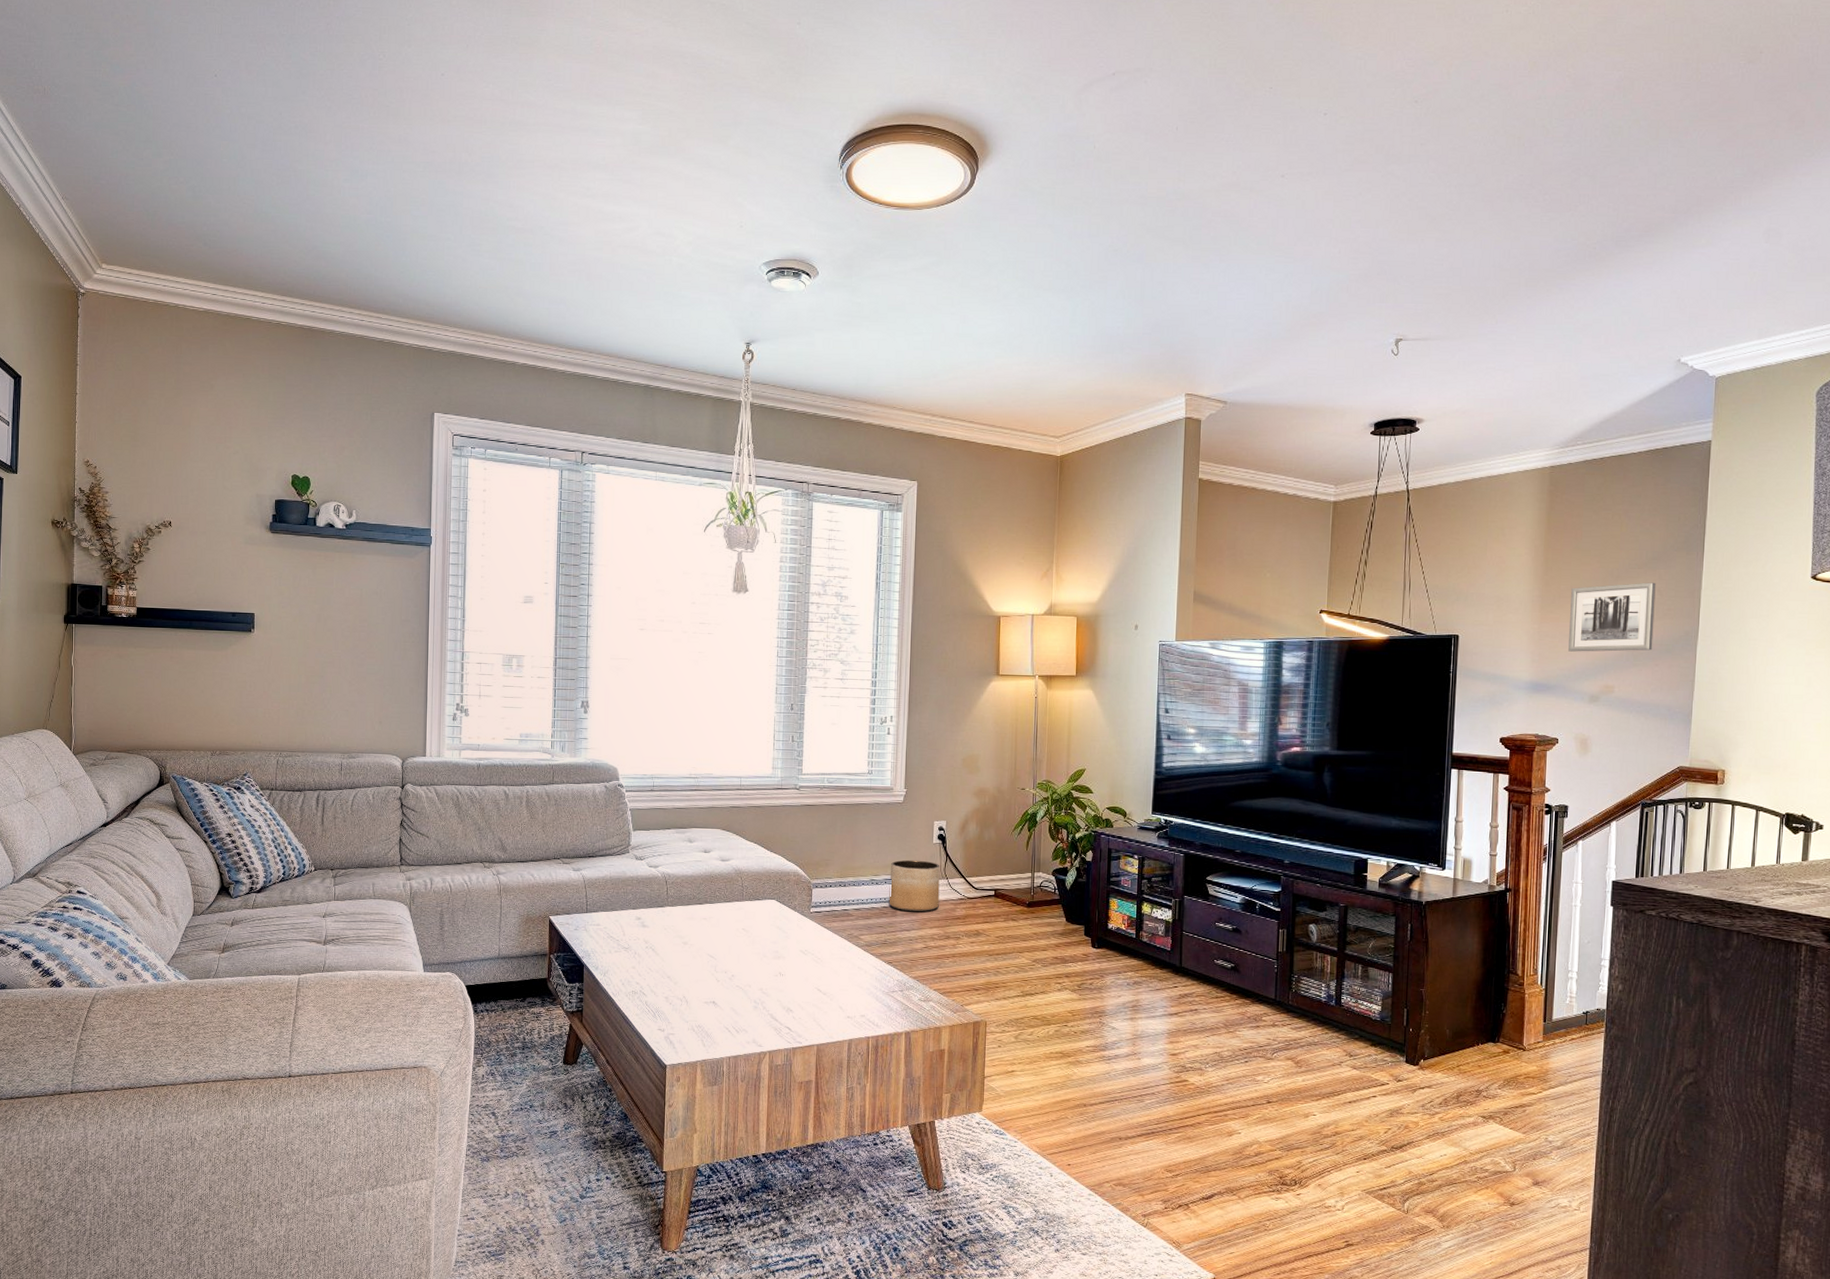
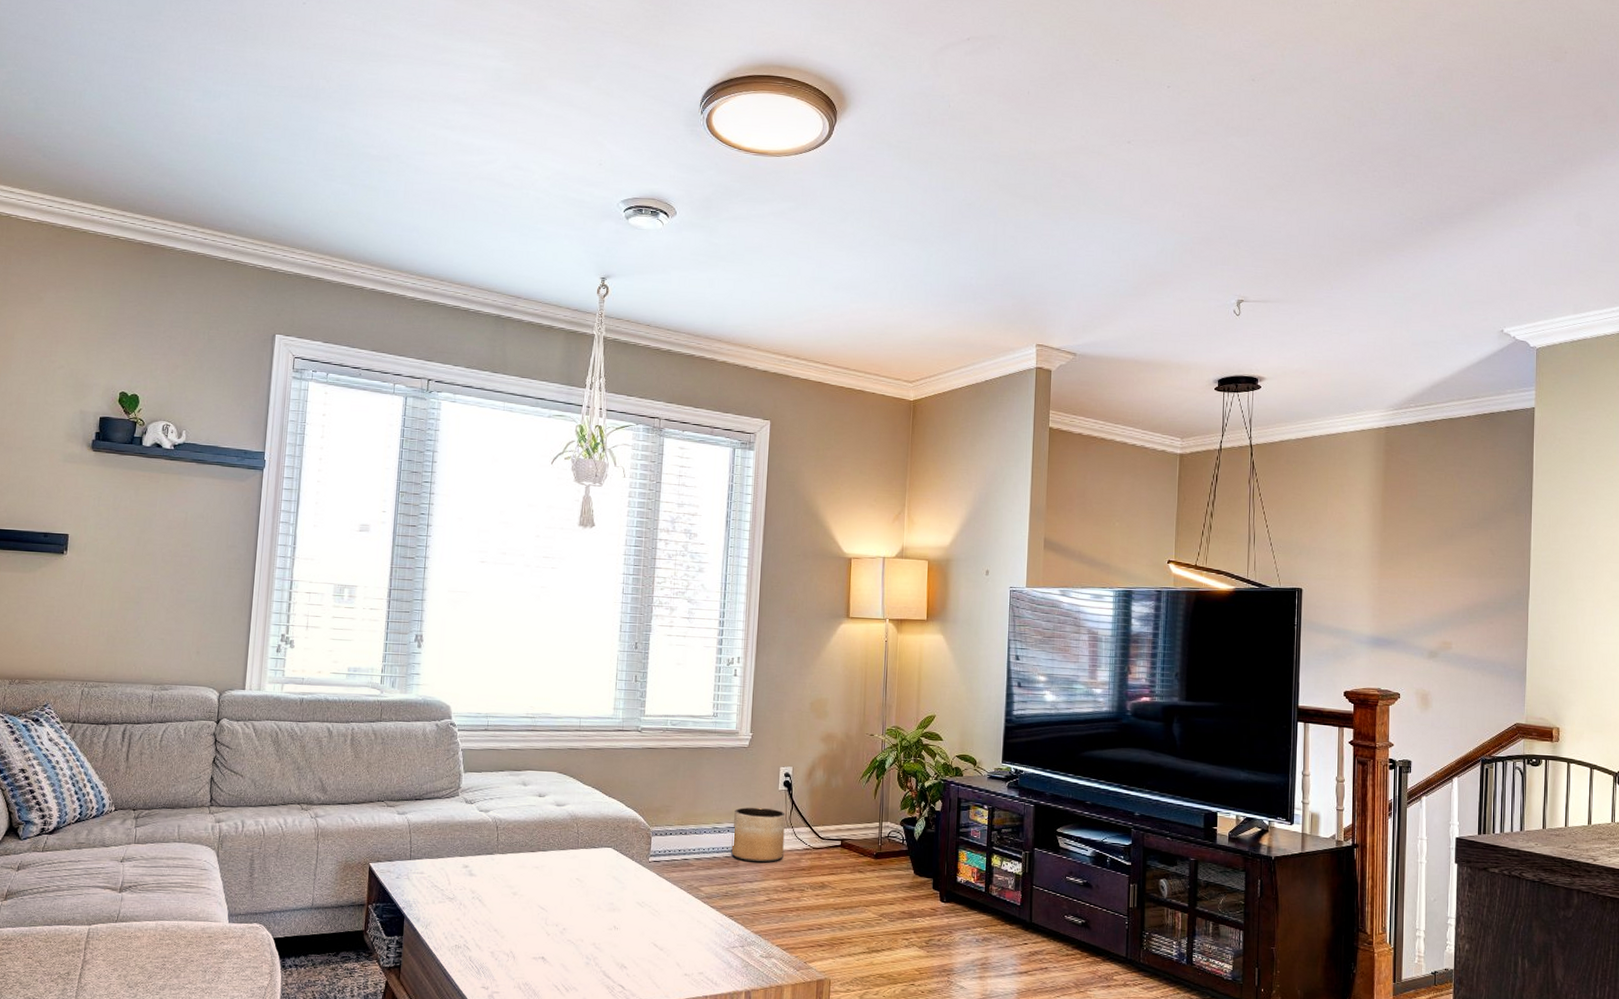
wall art: present [1567,582,1656,652] -> none [1406,541,1488,609]

